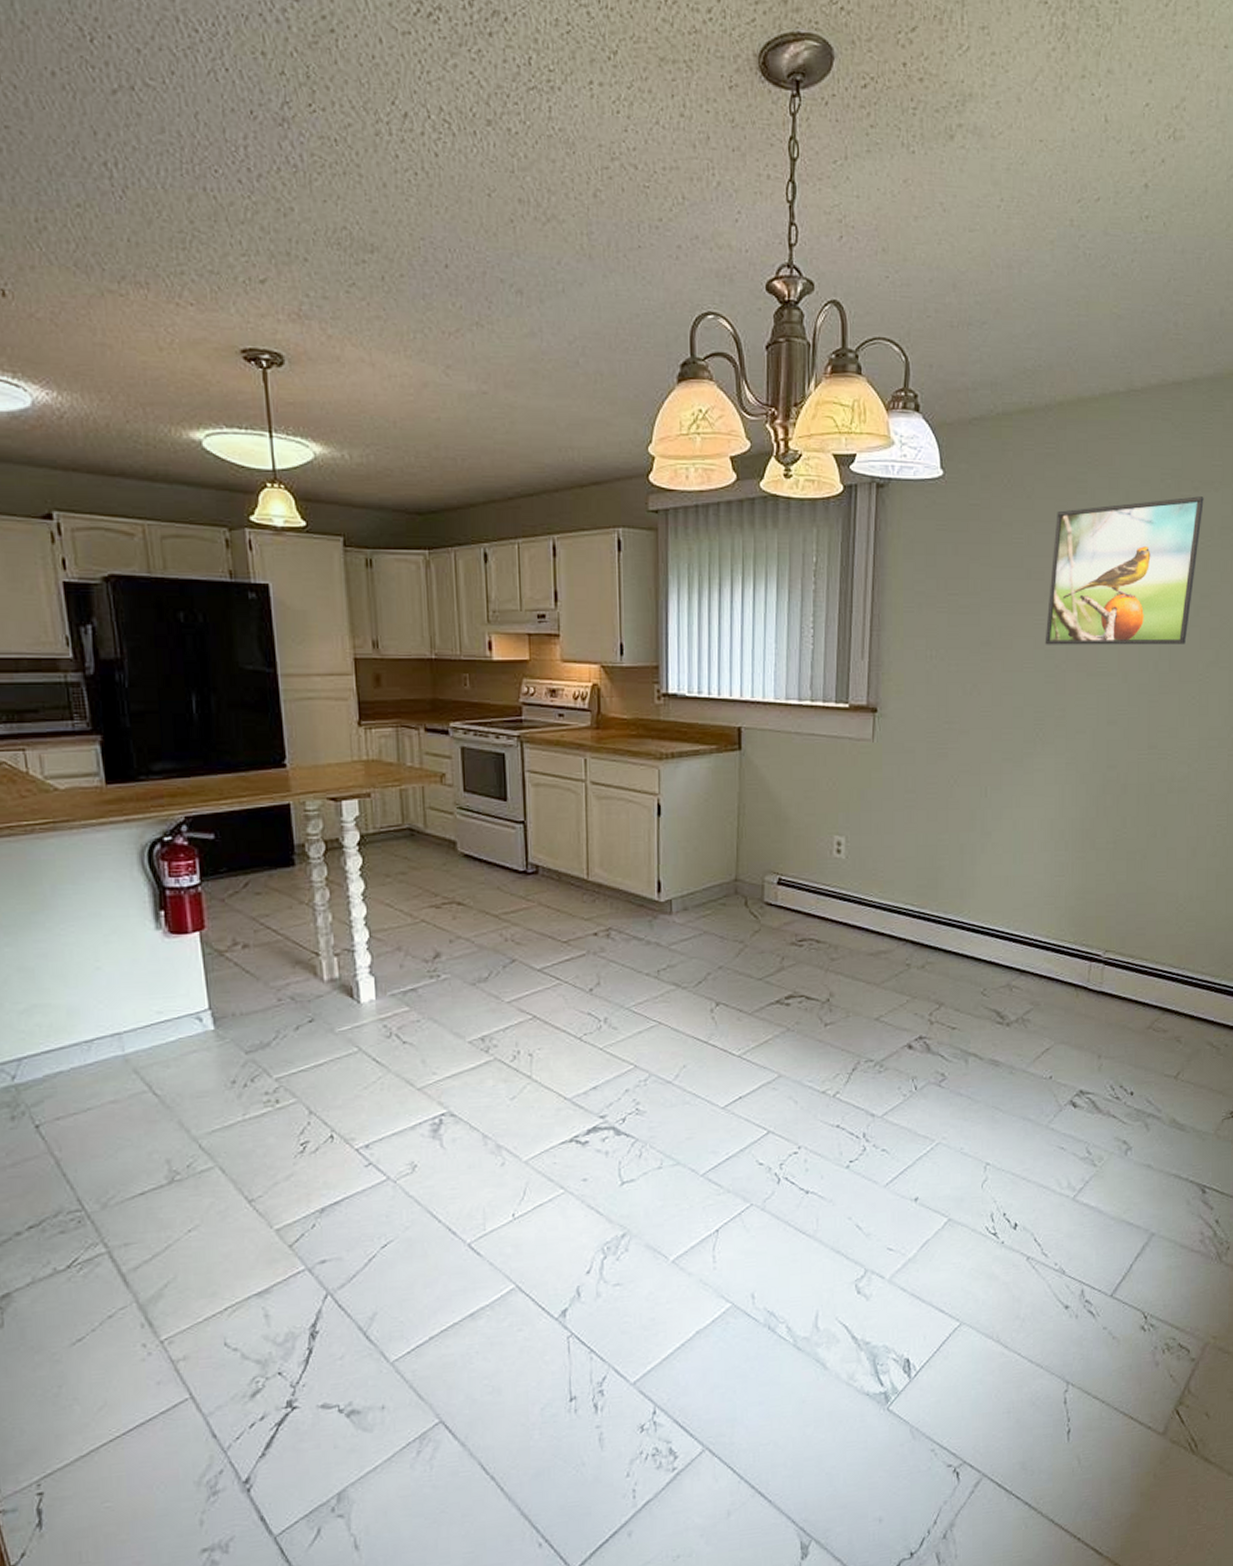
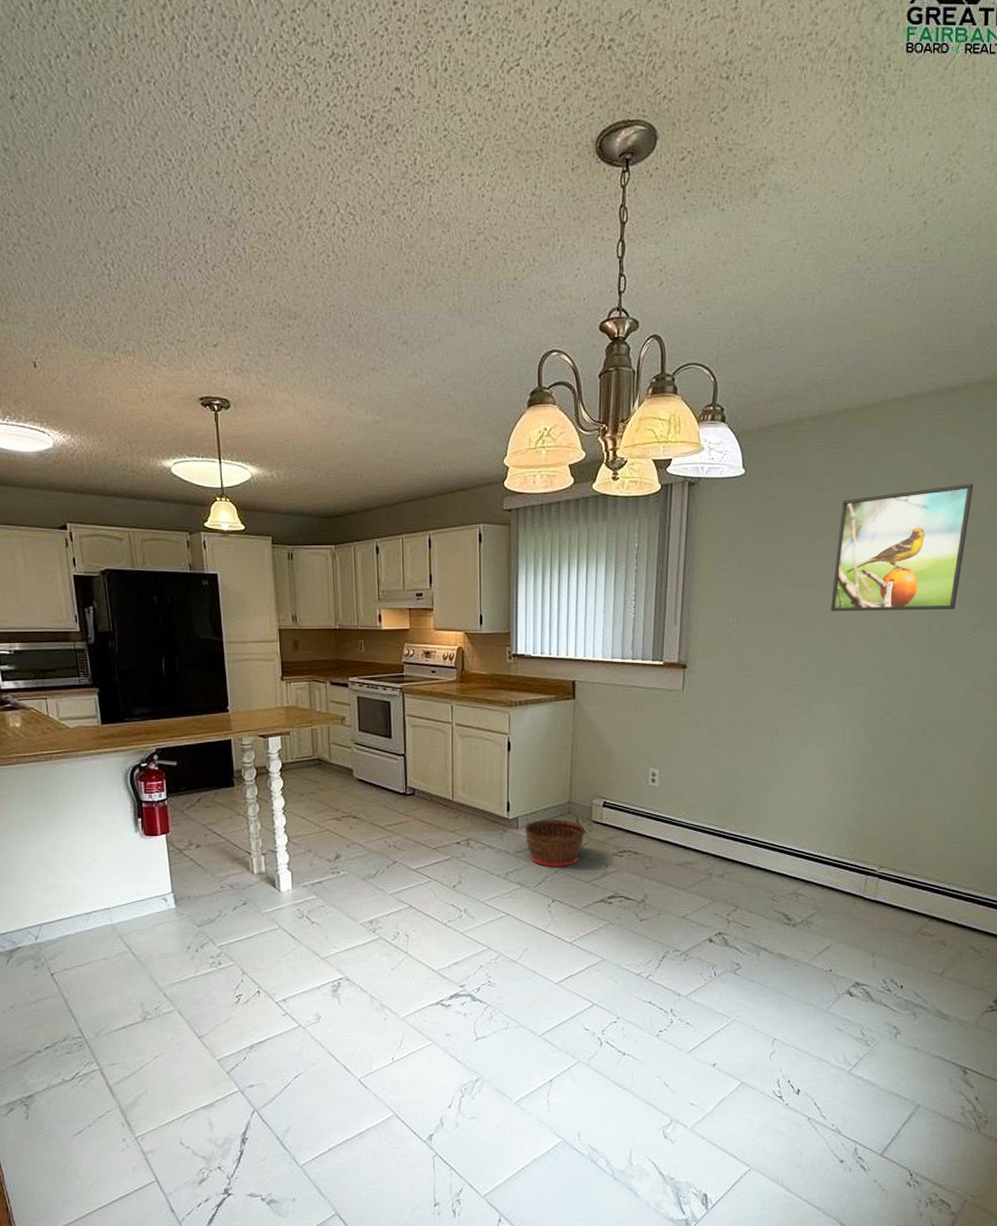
basket: none [679,901,756,962] -> present [524,819,586,867]

